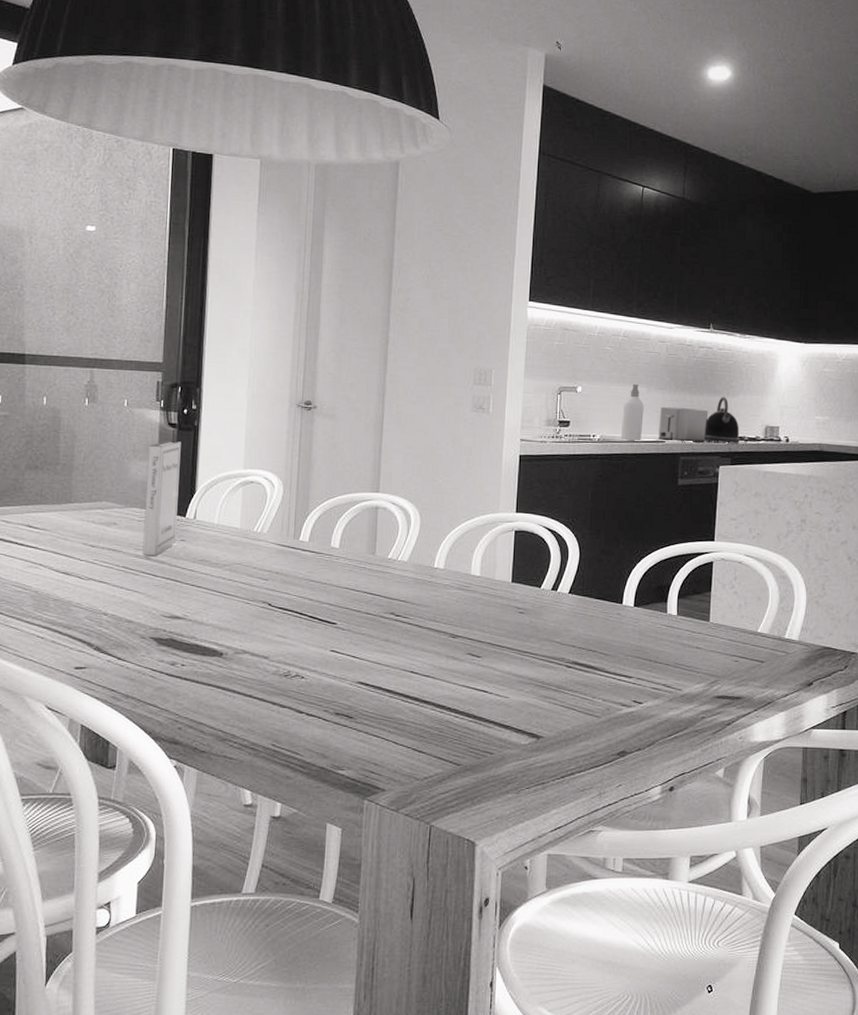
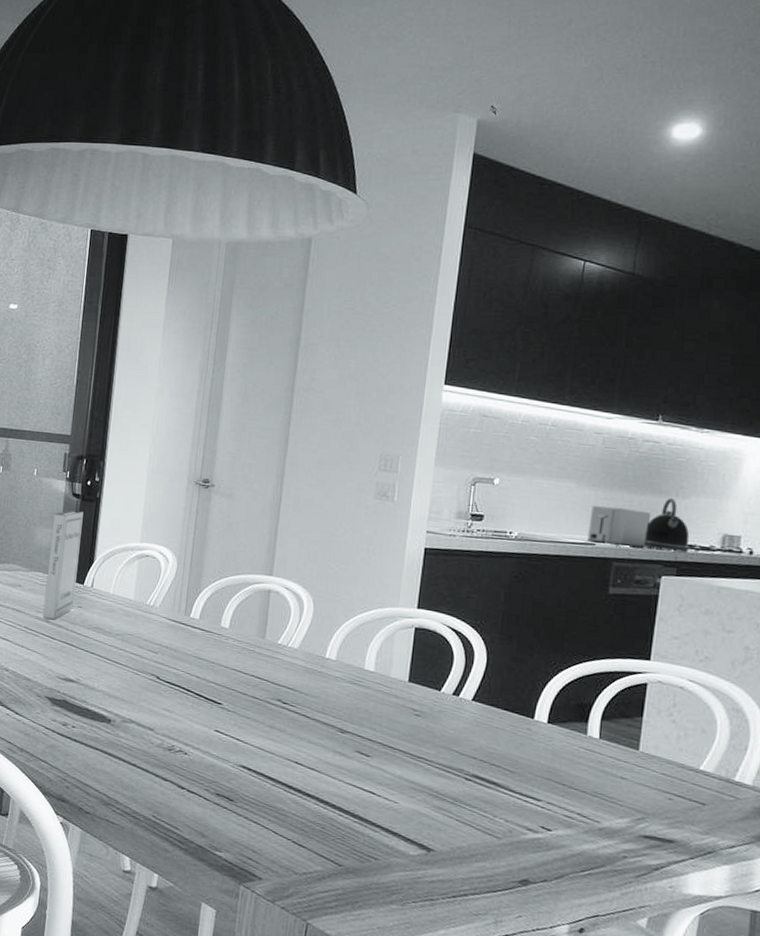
soap bottle: present [620,383,644,440] -> none [542,478,572,541]

